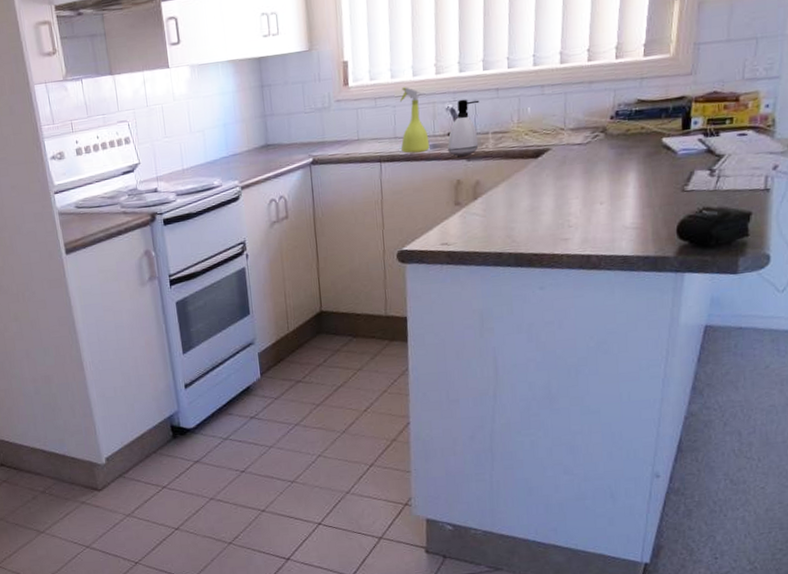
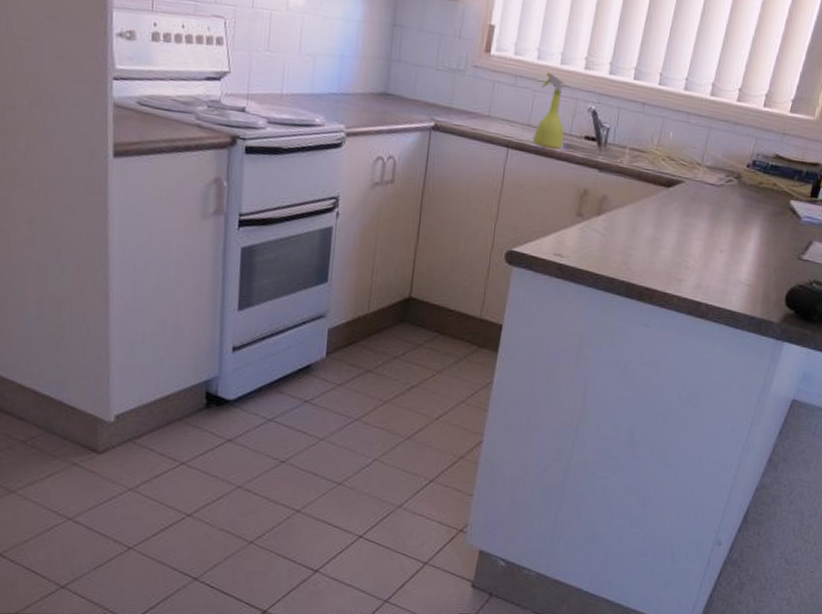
soap dispenser: present [447,99,480,157] -> none [581,103,624,167]

